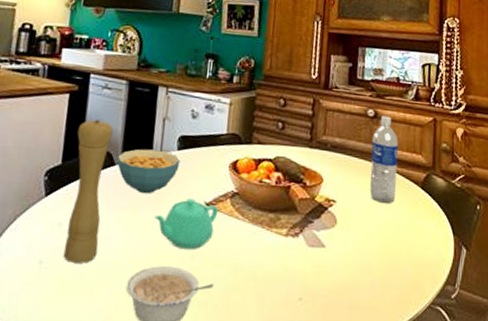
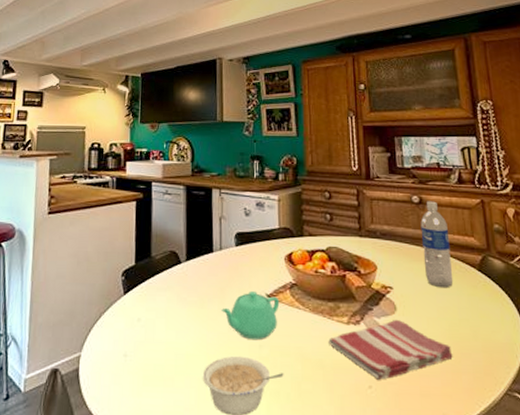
pepper mill: present [63,120,113,263] -> none [144,223,176,356]
cereal bowl: present [117,149,180,194] -> none [183,247,239,289]
dish towel: none [264,233,385,292] -> present [328,320,453,380]

